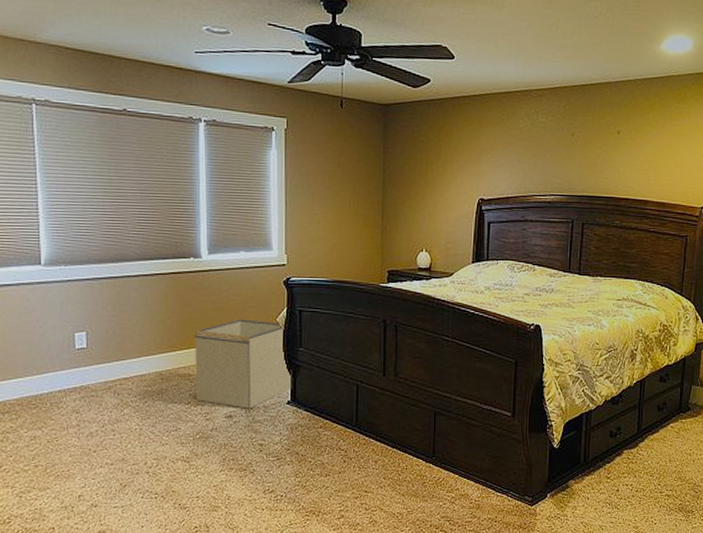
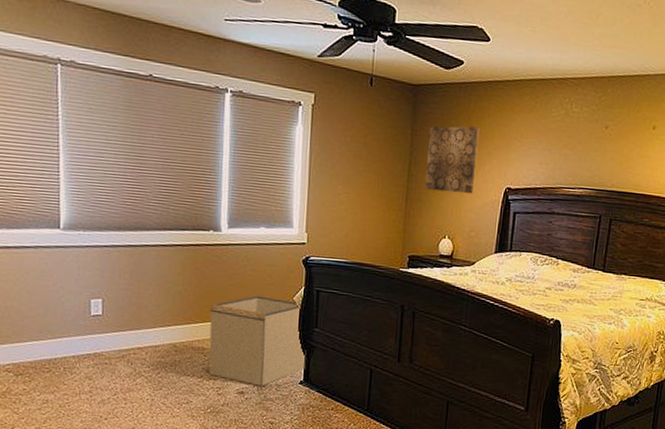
wall art: none [399,141,450,207] -> present [425,126,480,194]

